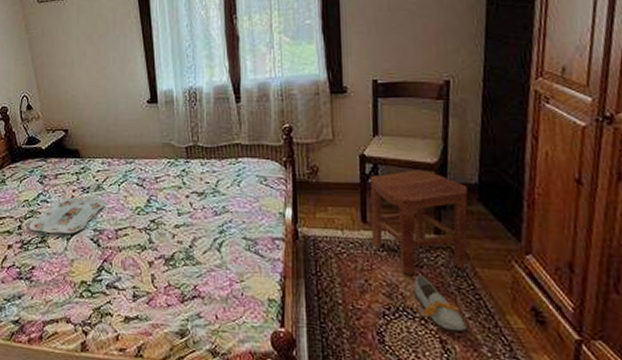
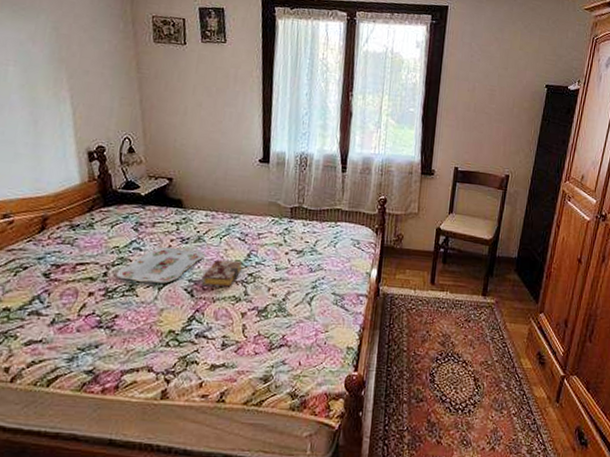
book: none [106,207,143,236] -> present [201,259,243,287]
stool: present [370,169,468,275] -> none [435,243,510,327]
shoe: present [413,275,468,334] -> none [461,328,495,373]

